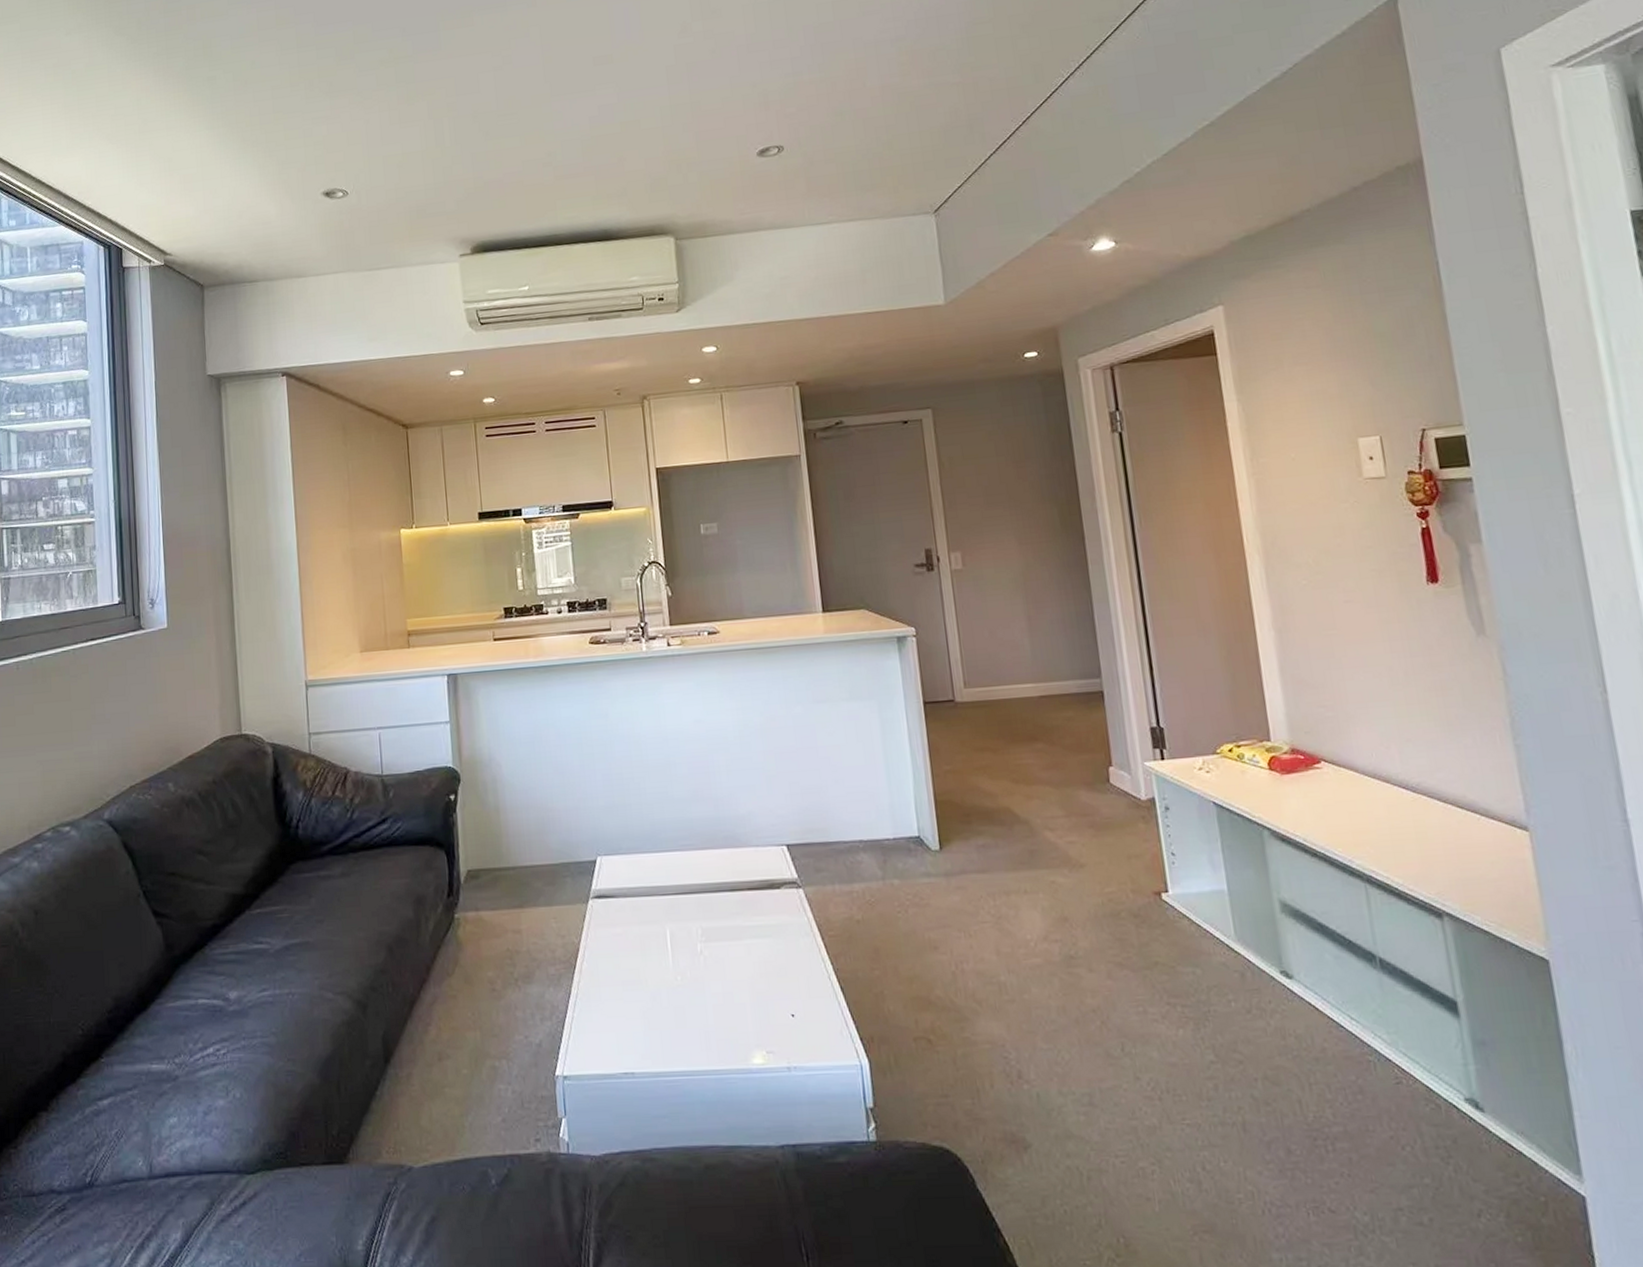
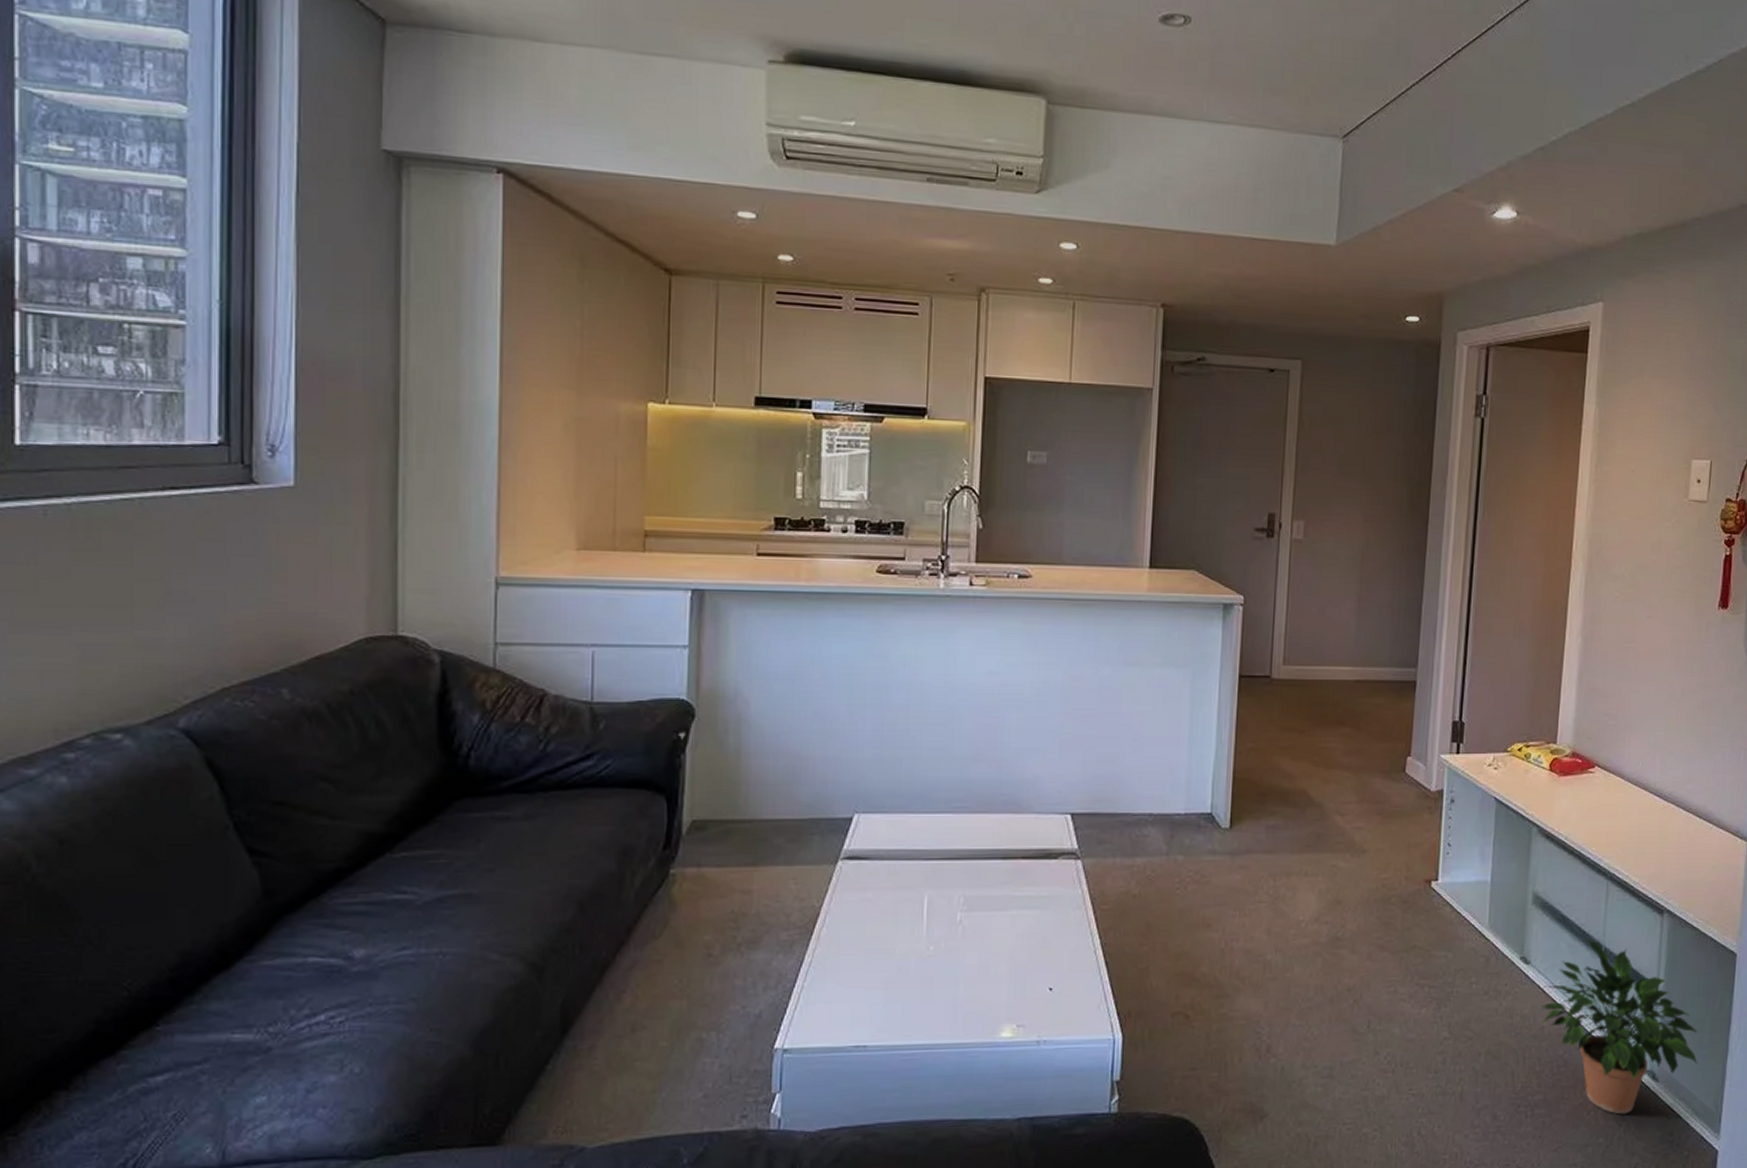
potted plant: none [1314,948,1532,1151] -> present [1541,938,1699,1115]

